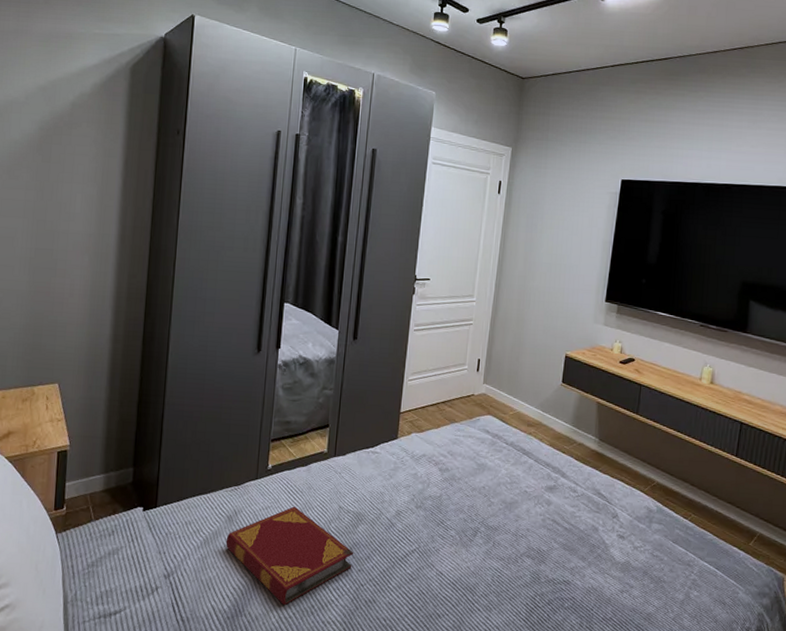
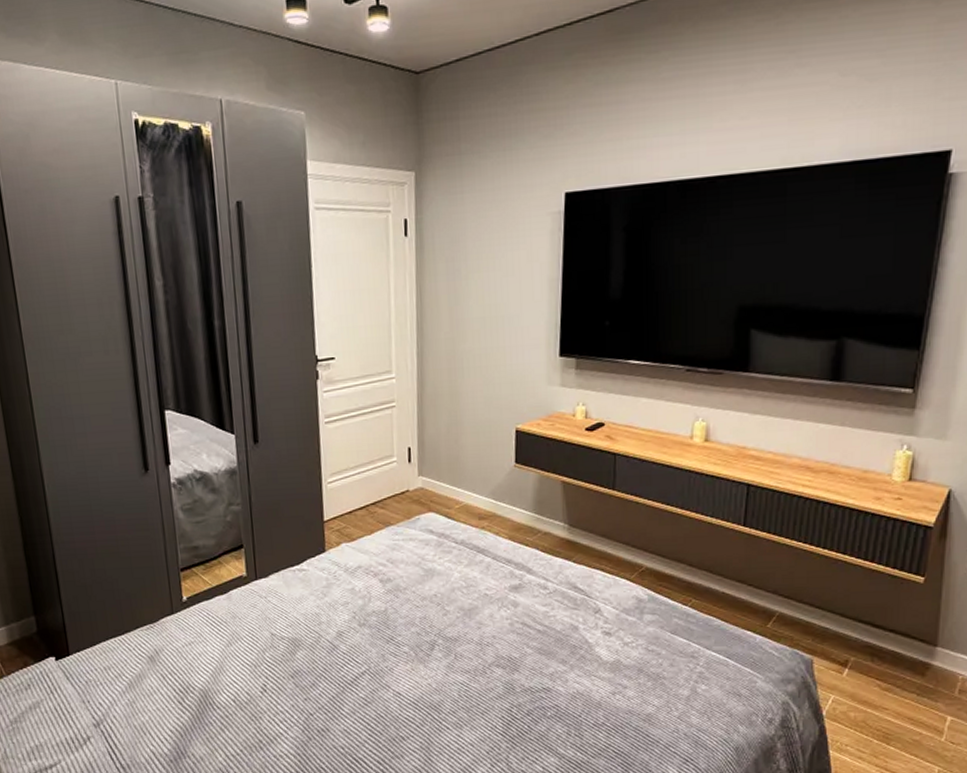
hardback book: present [225,506,354,606] -> none [152,638,297,743]

